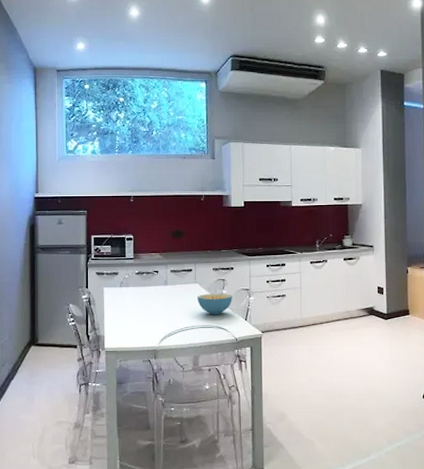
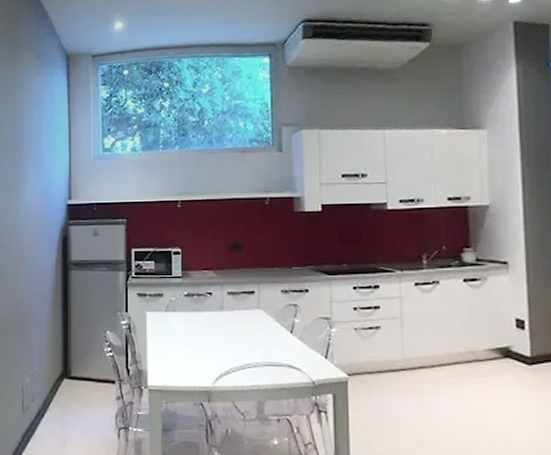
cereal bowl: present [197,294,232,315] -> none [262,323,308,350]

